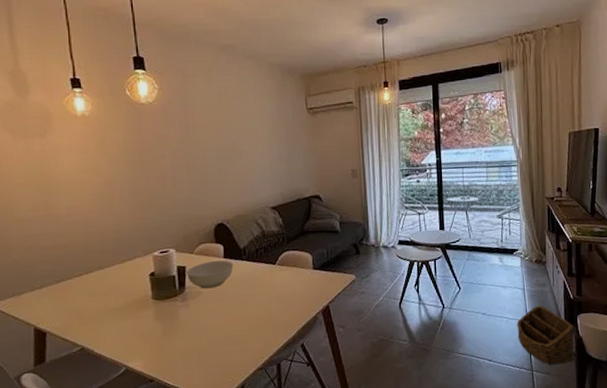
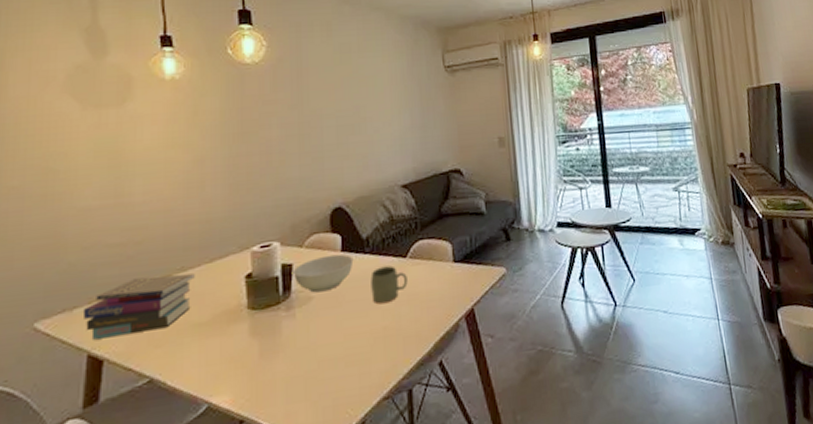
books: none [28,271,111,317] -> present [82,273,195,340]
mug: none [247,270,277,300] -> present [370,265,408,304]
basket: present [517,305,574,365] -> none [706,297,779,375]

